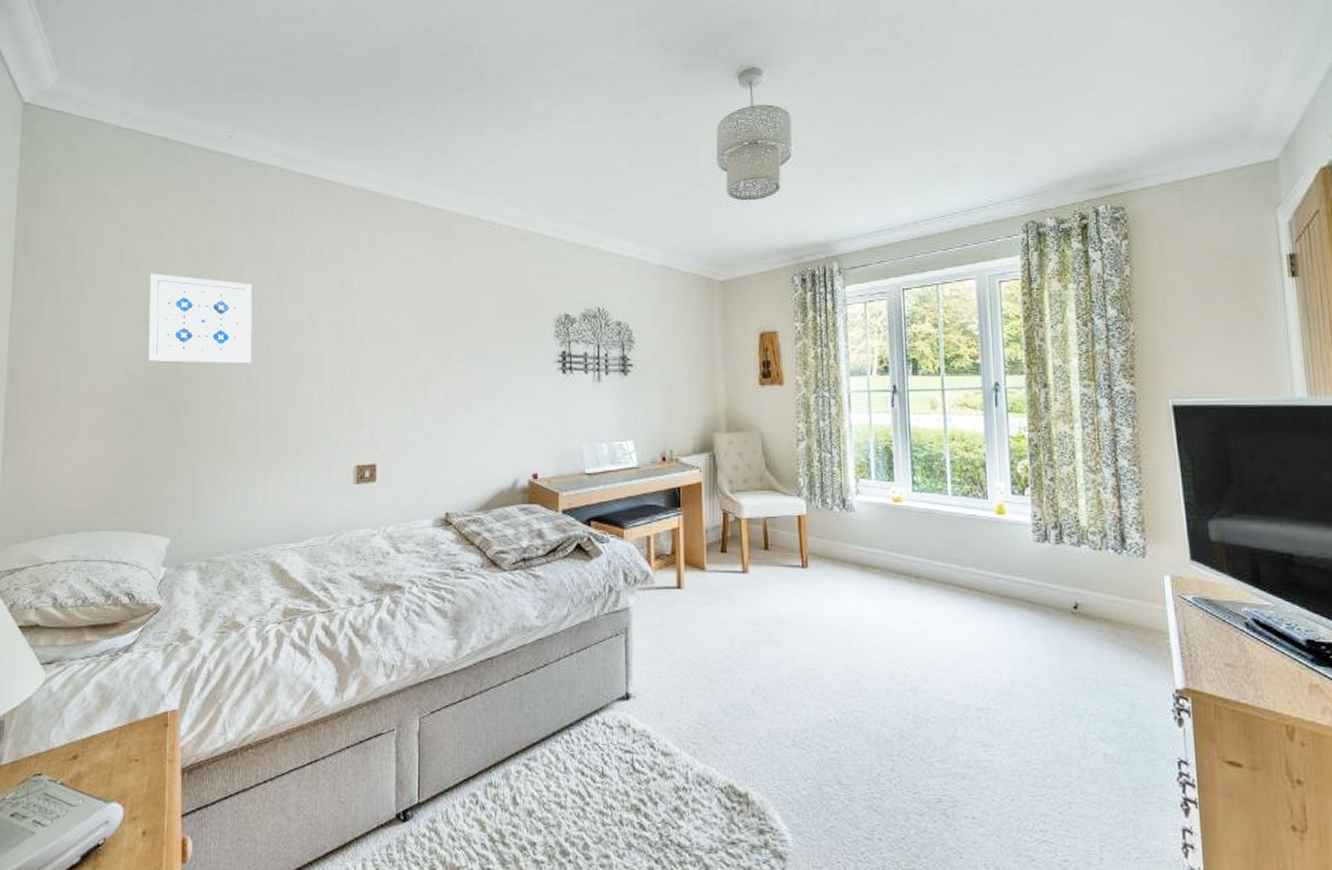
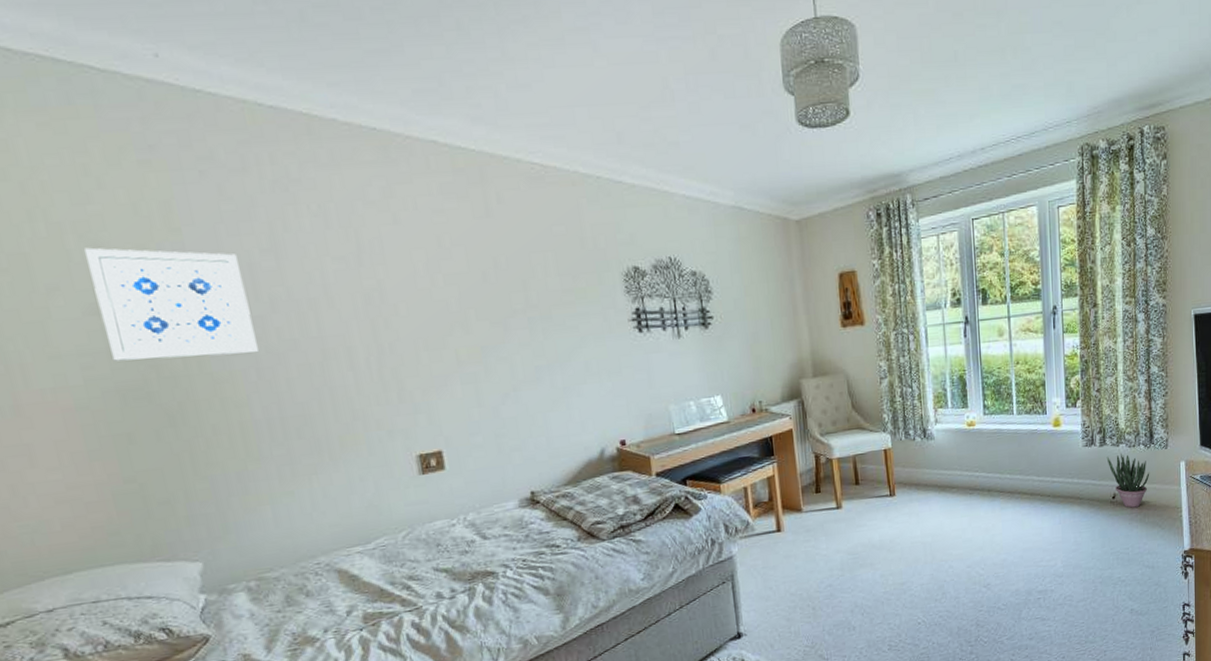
potted plant: none [1064,556,1123,624] -> present [1106,454,1150,508]

